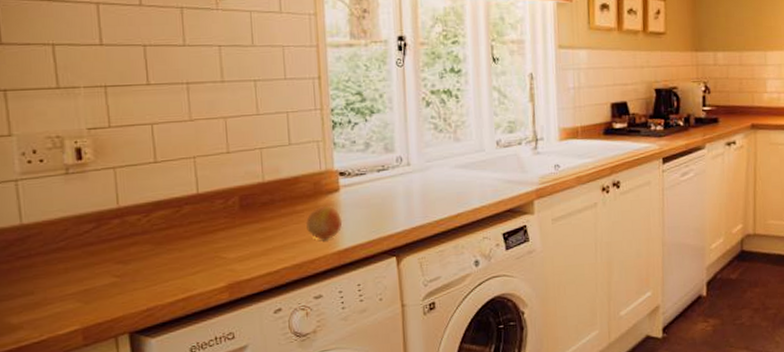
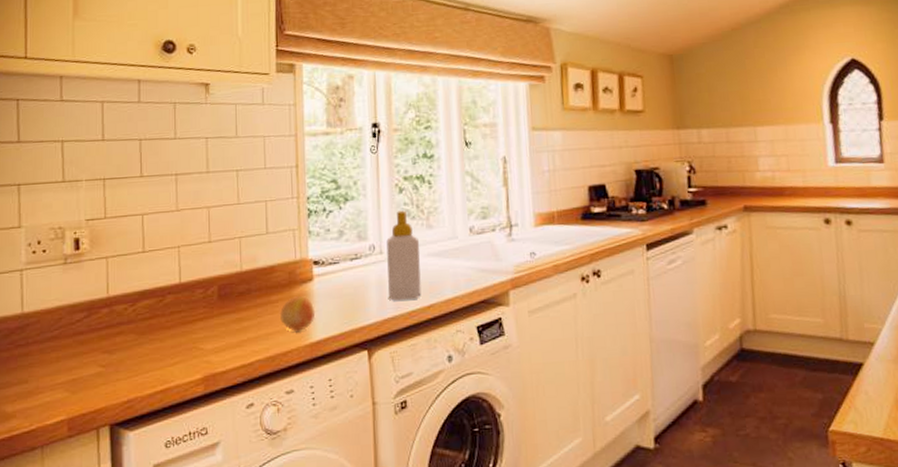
soap bottle: none [414,123,449,210] -> present [386,210,422,301]

